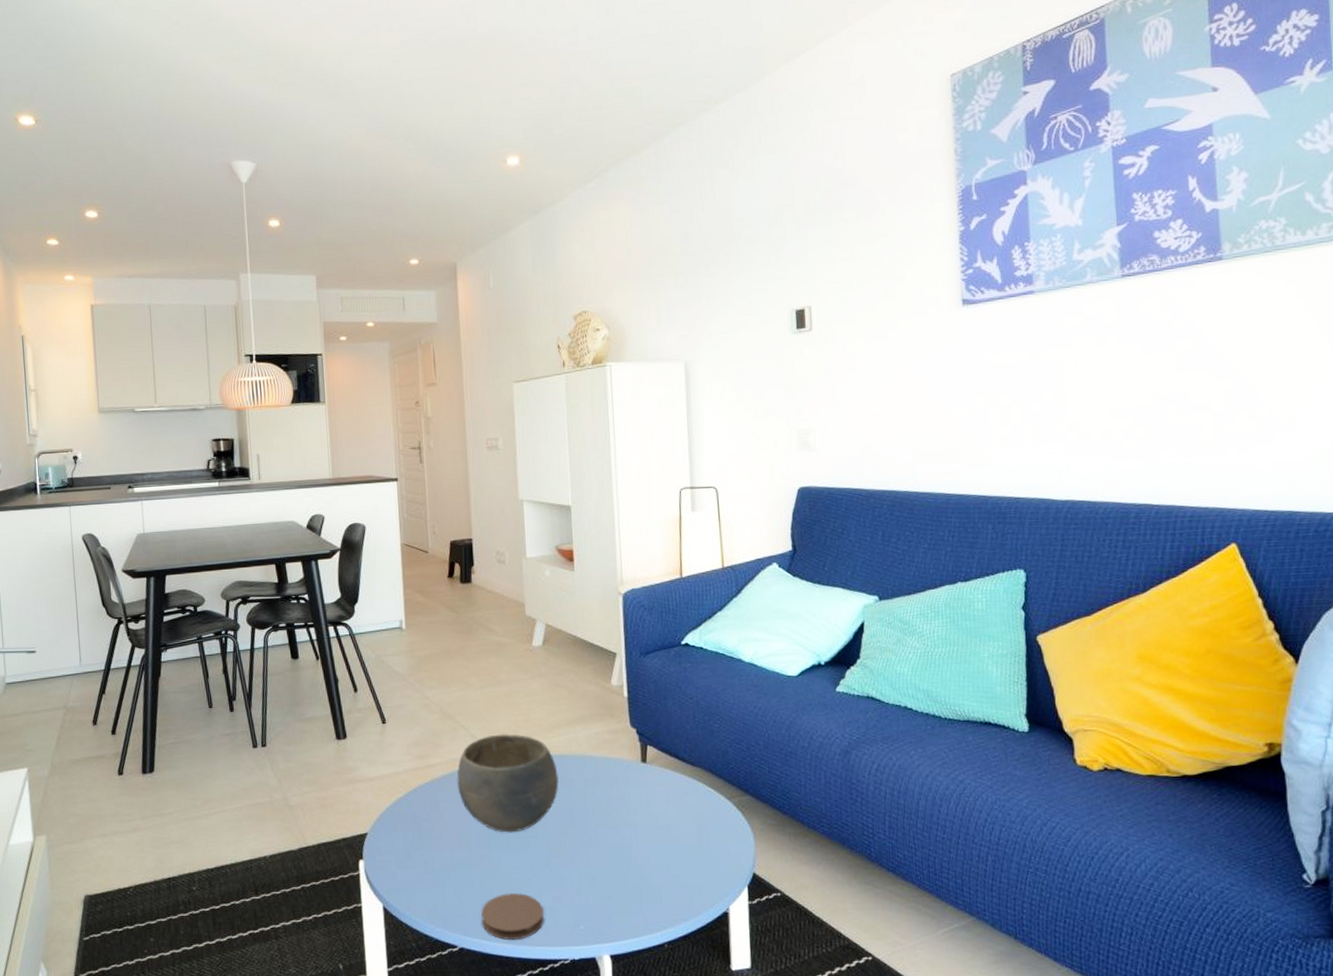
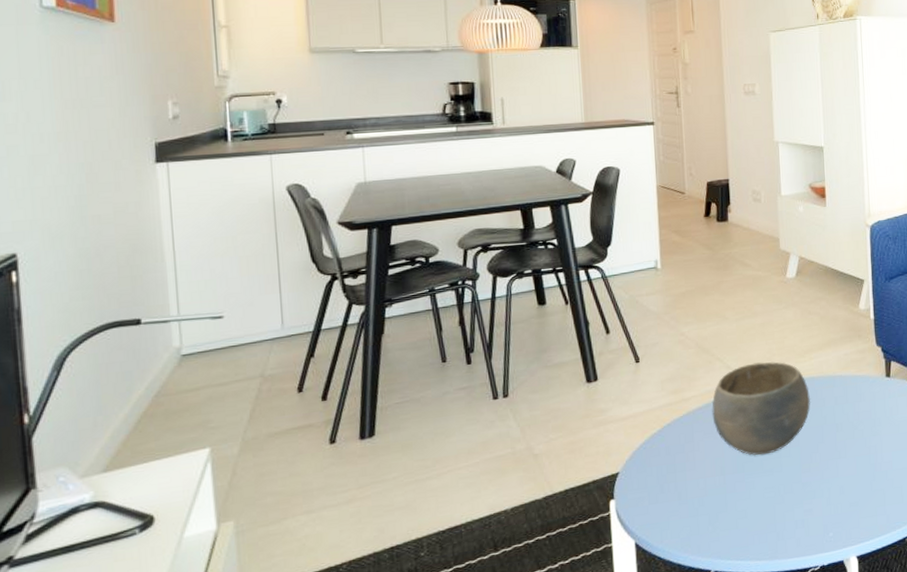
coaster: present [481,893,545,940] -> none [735,511,797,557]

